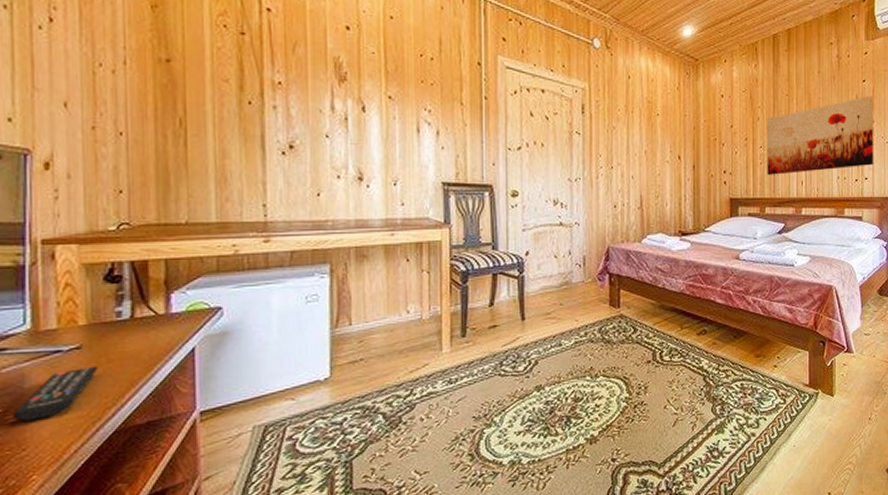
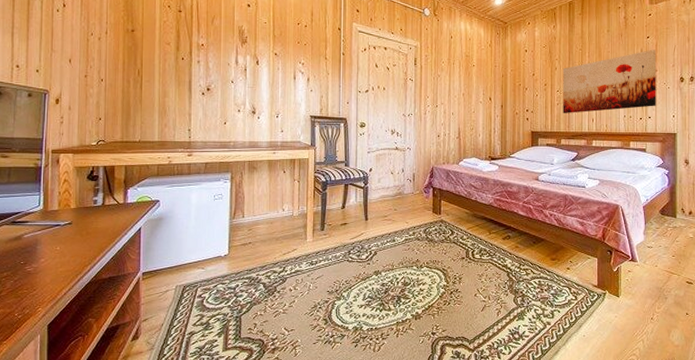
remote control: present [14,366,99,421] -> none [30,236,82,270]

